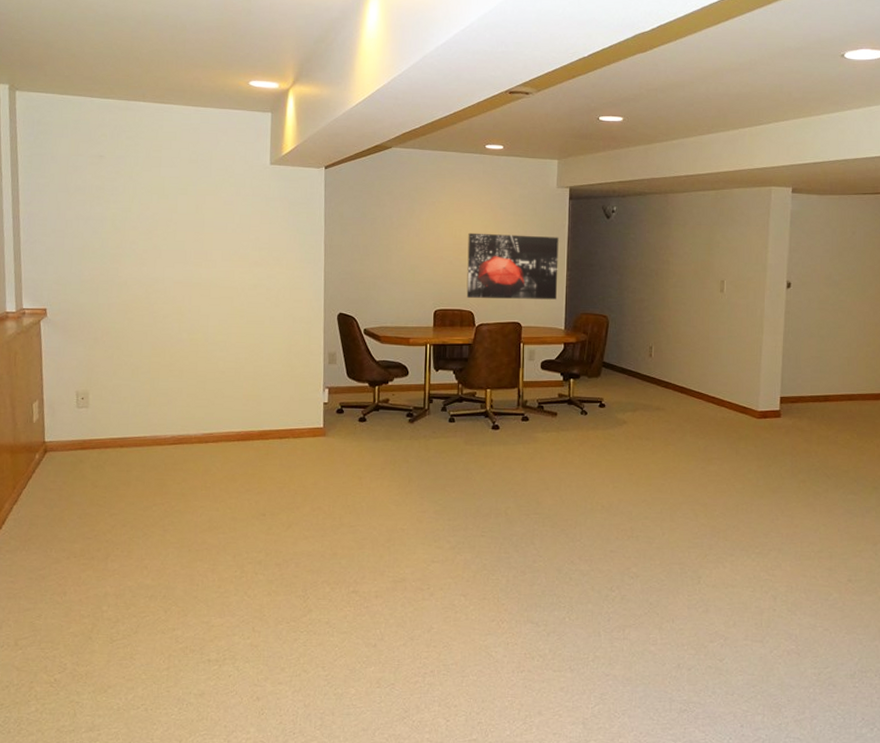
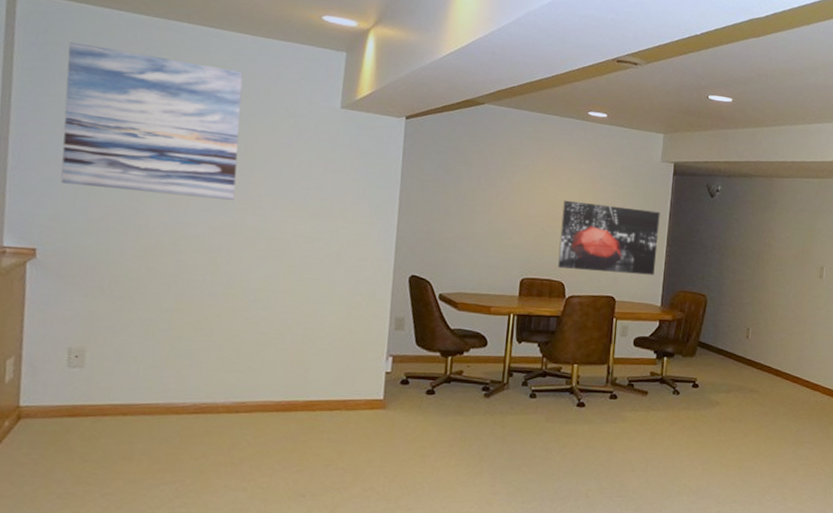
wall art: none [56,129,192,256] -> present [60,41,244,200]

